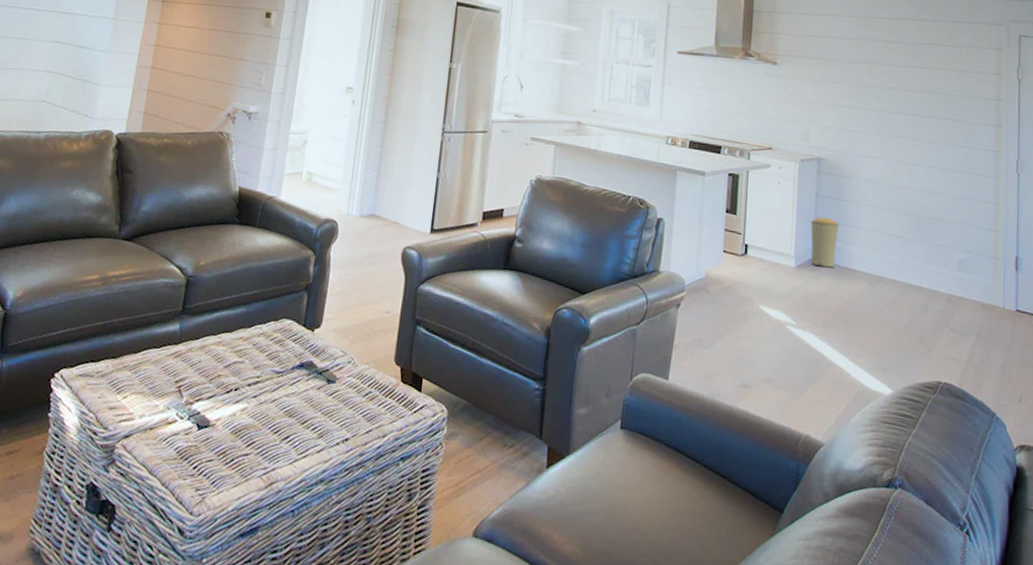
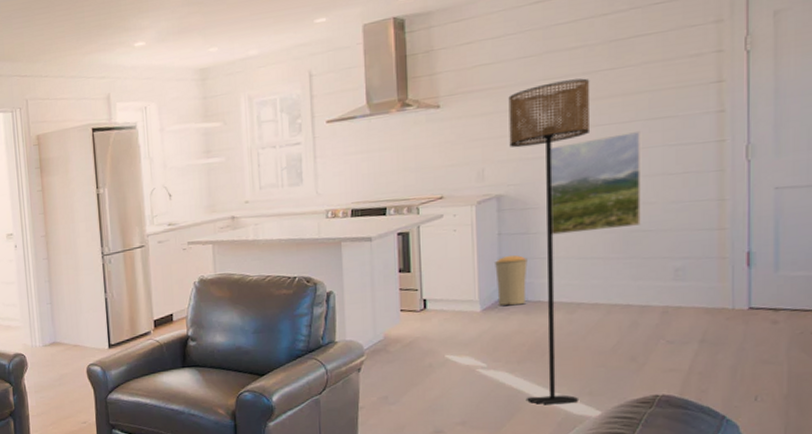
floor lamp: none [829,66,900,377] -> present [508,78,591,405]
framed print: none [861,124,938,213] -> present [551,131,642,235]

